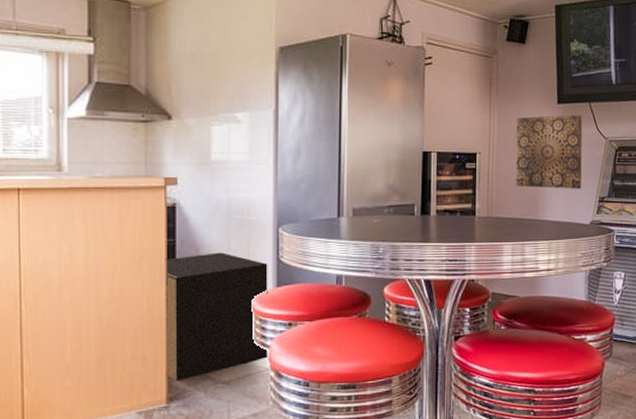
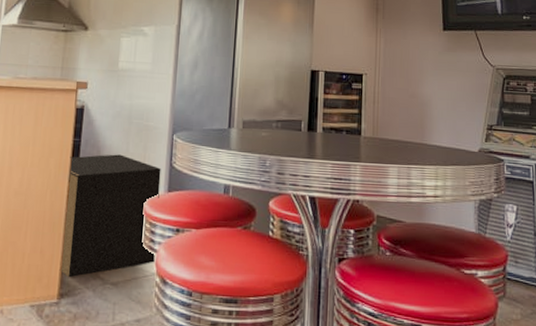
wall art: present [516,115,583,189] -> none [401,41,469,115]

